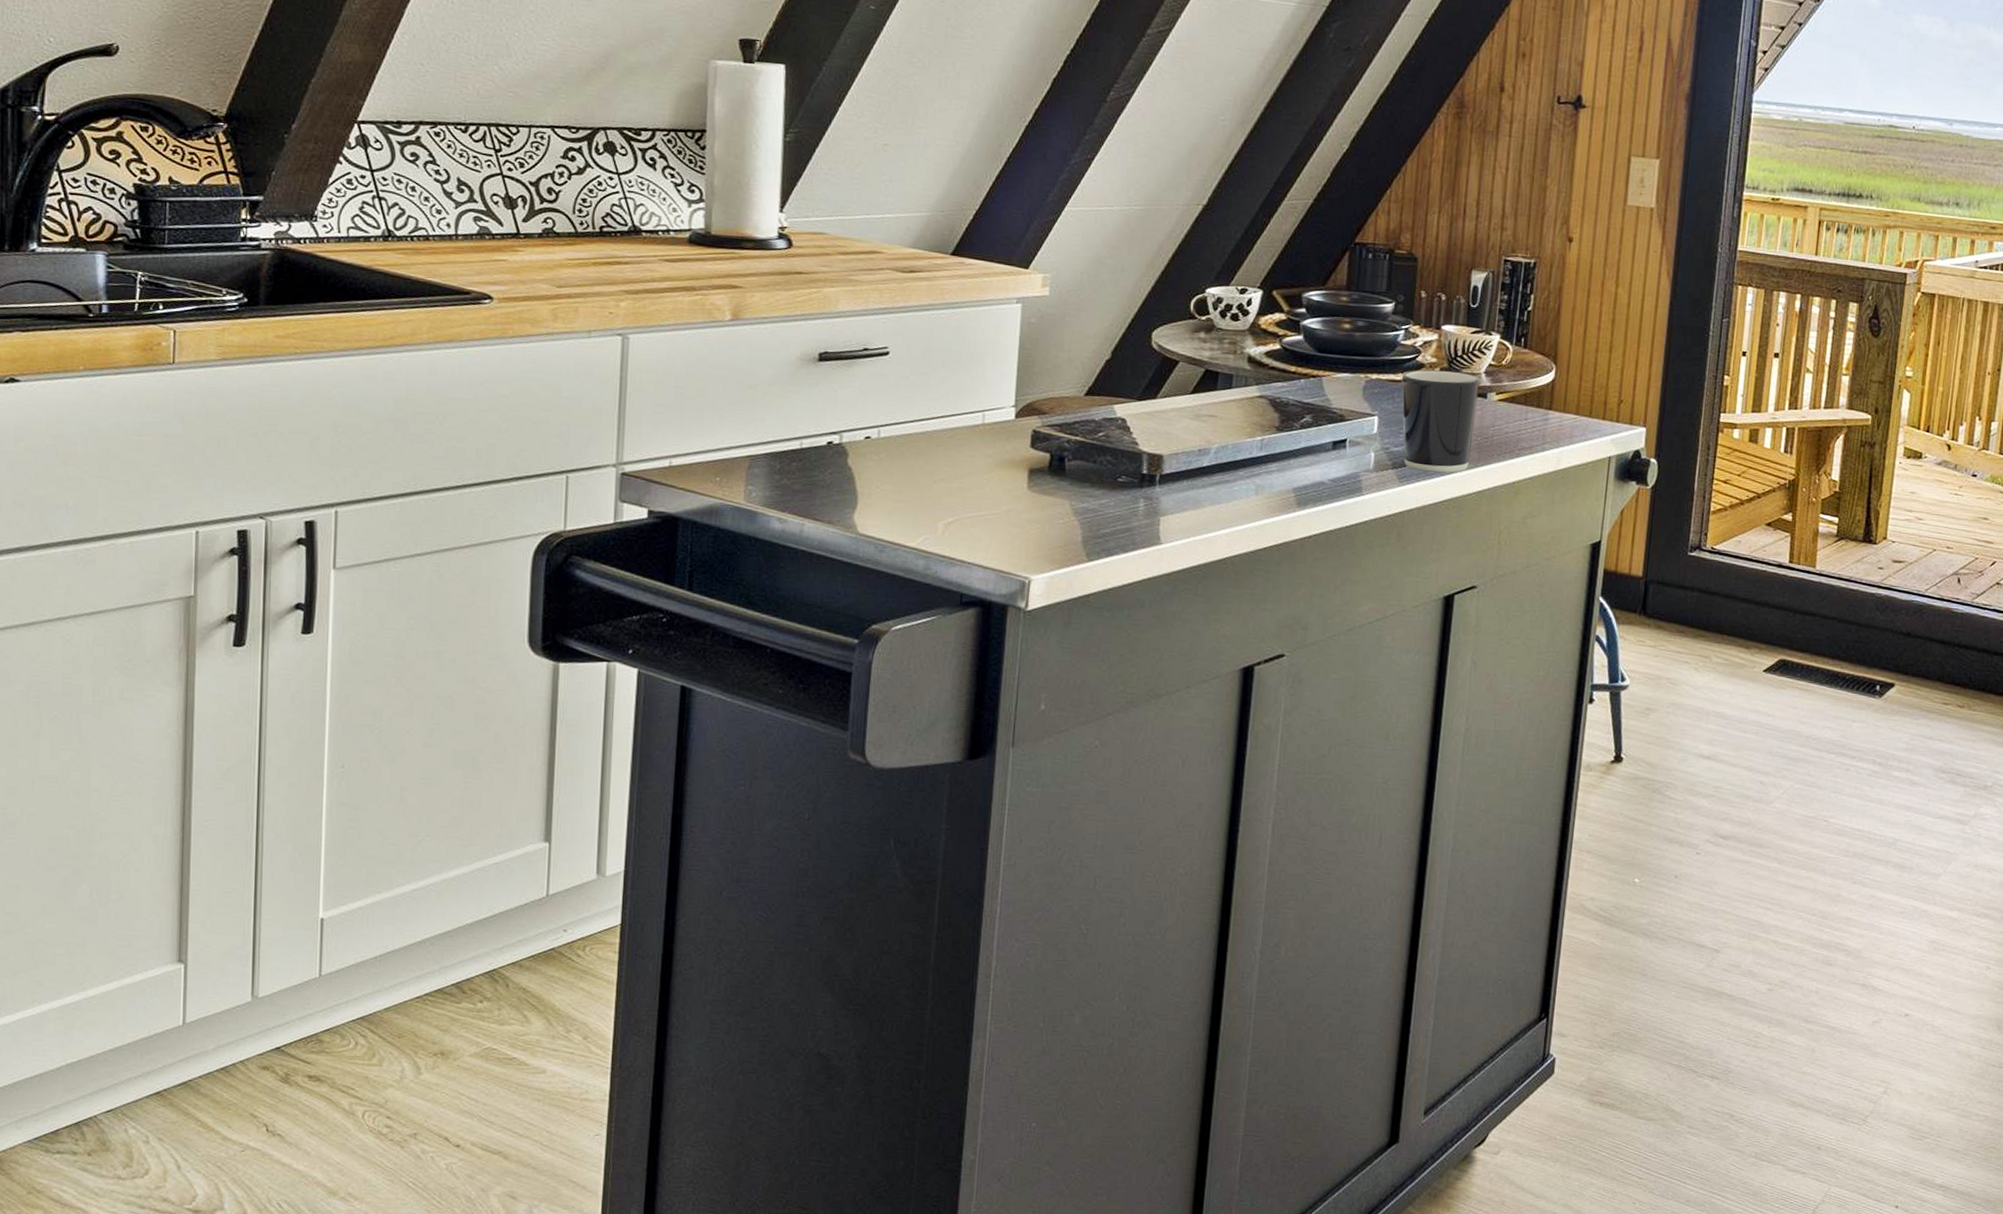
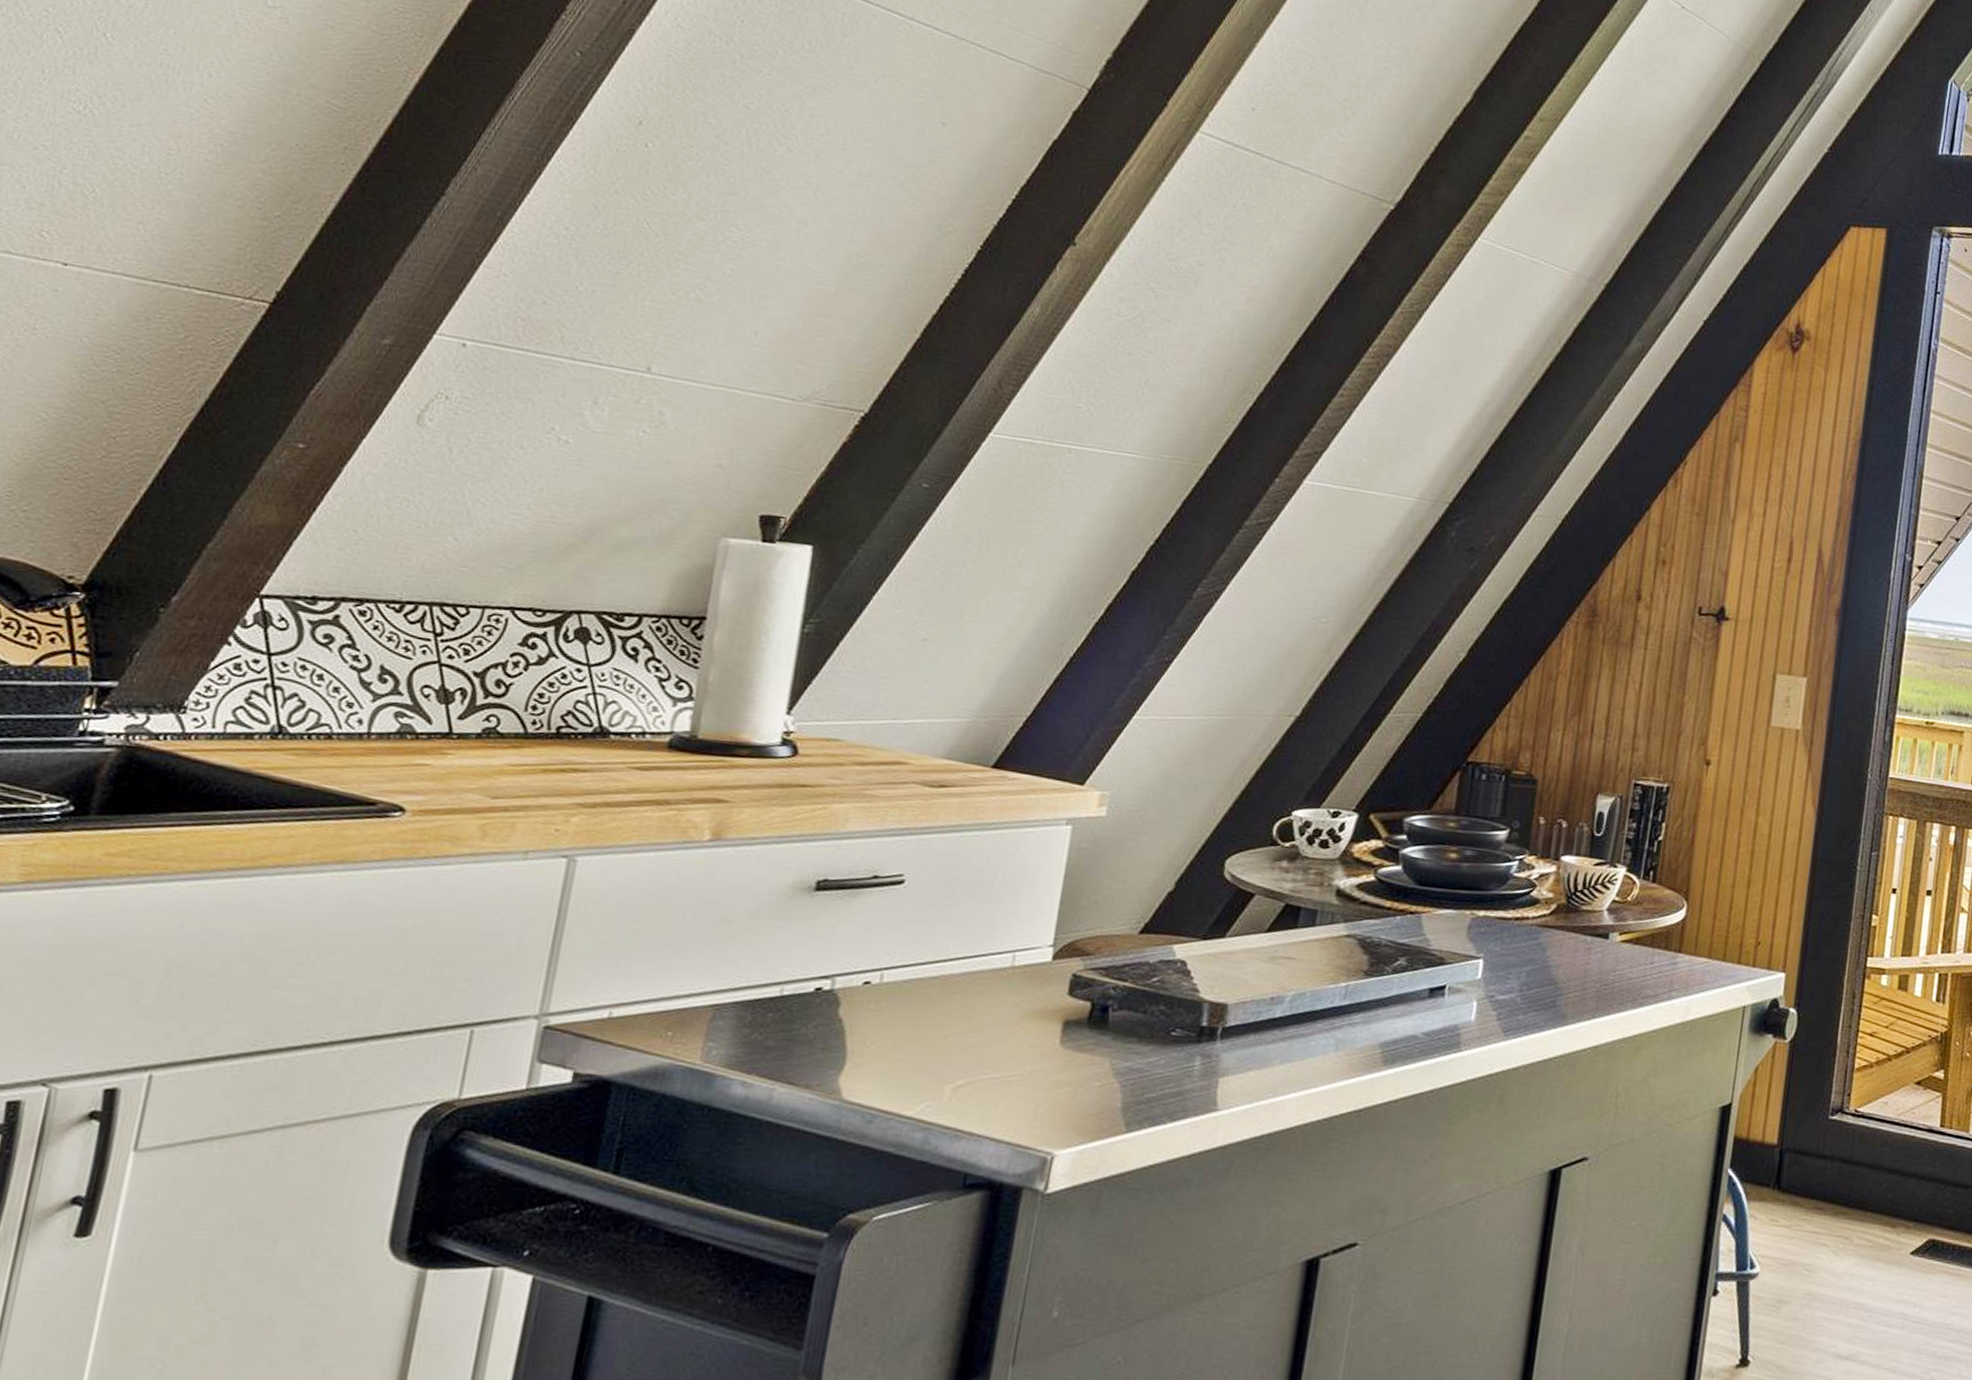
mug: present [1401,369,1480,473] -> none [1510,906,1602,1025]

